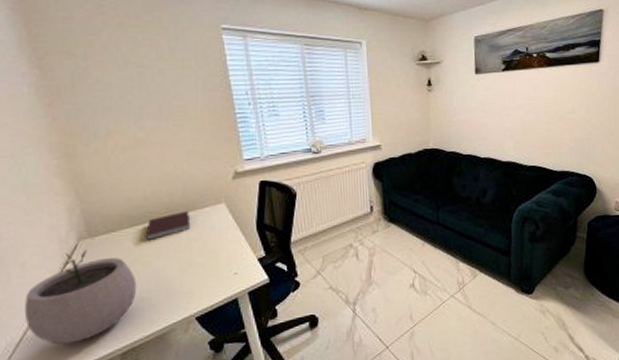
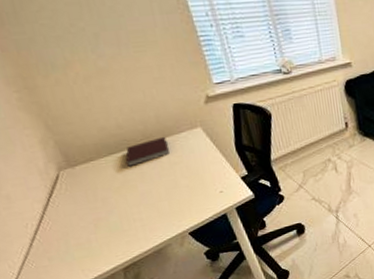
plant pot: present [24,250,137,345] -> none [17,179,128,265]

